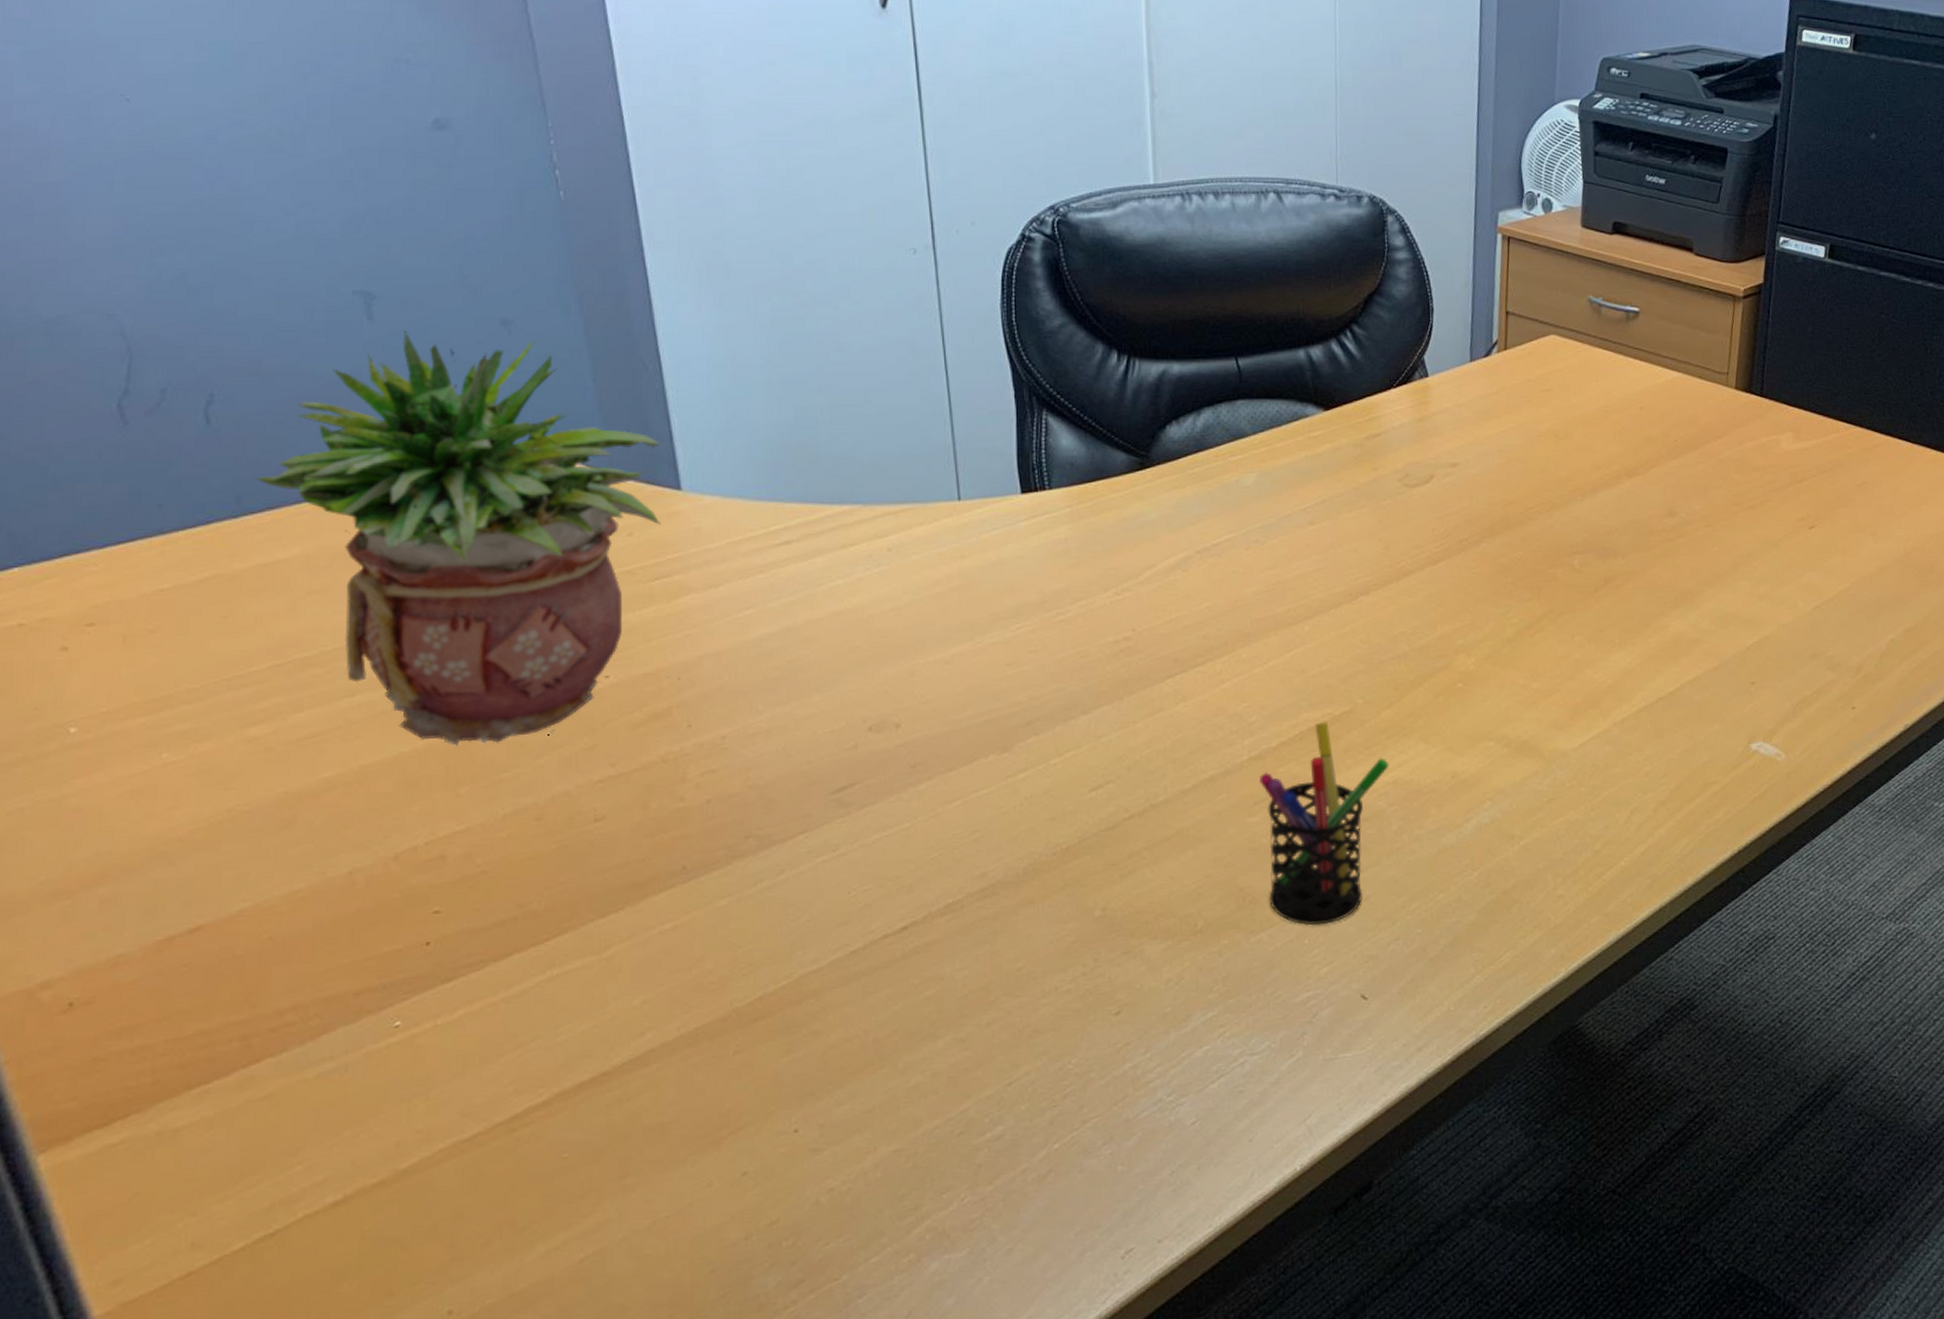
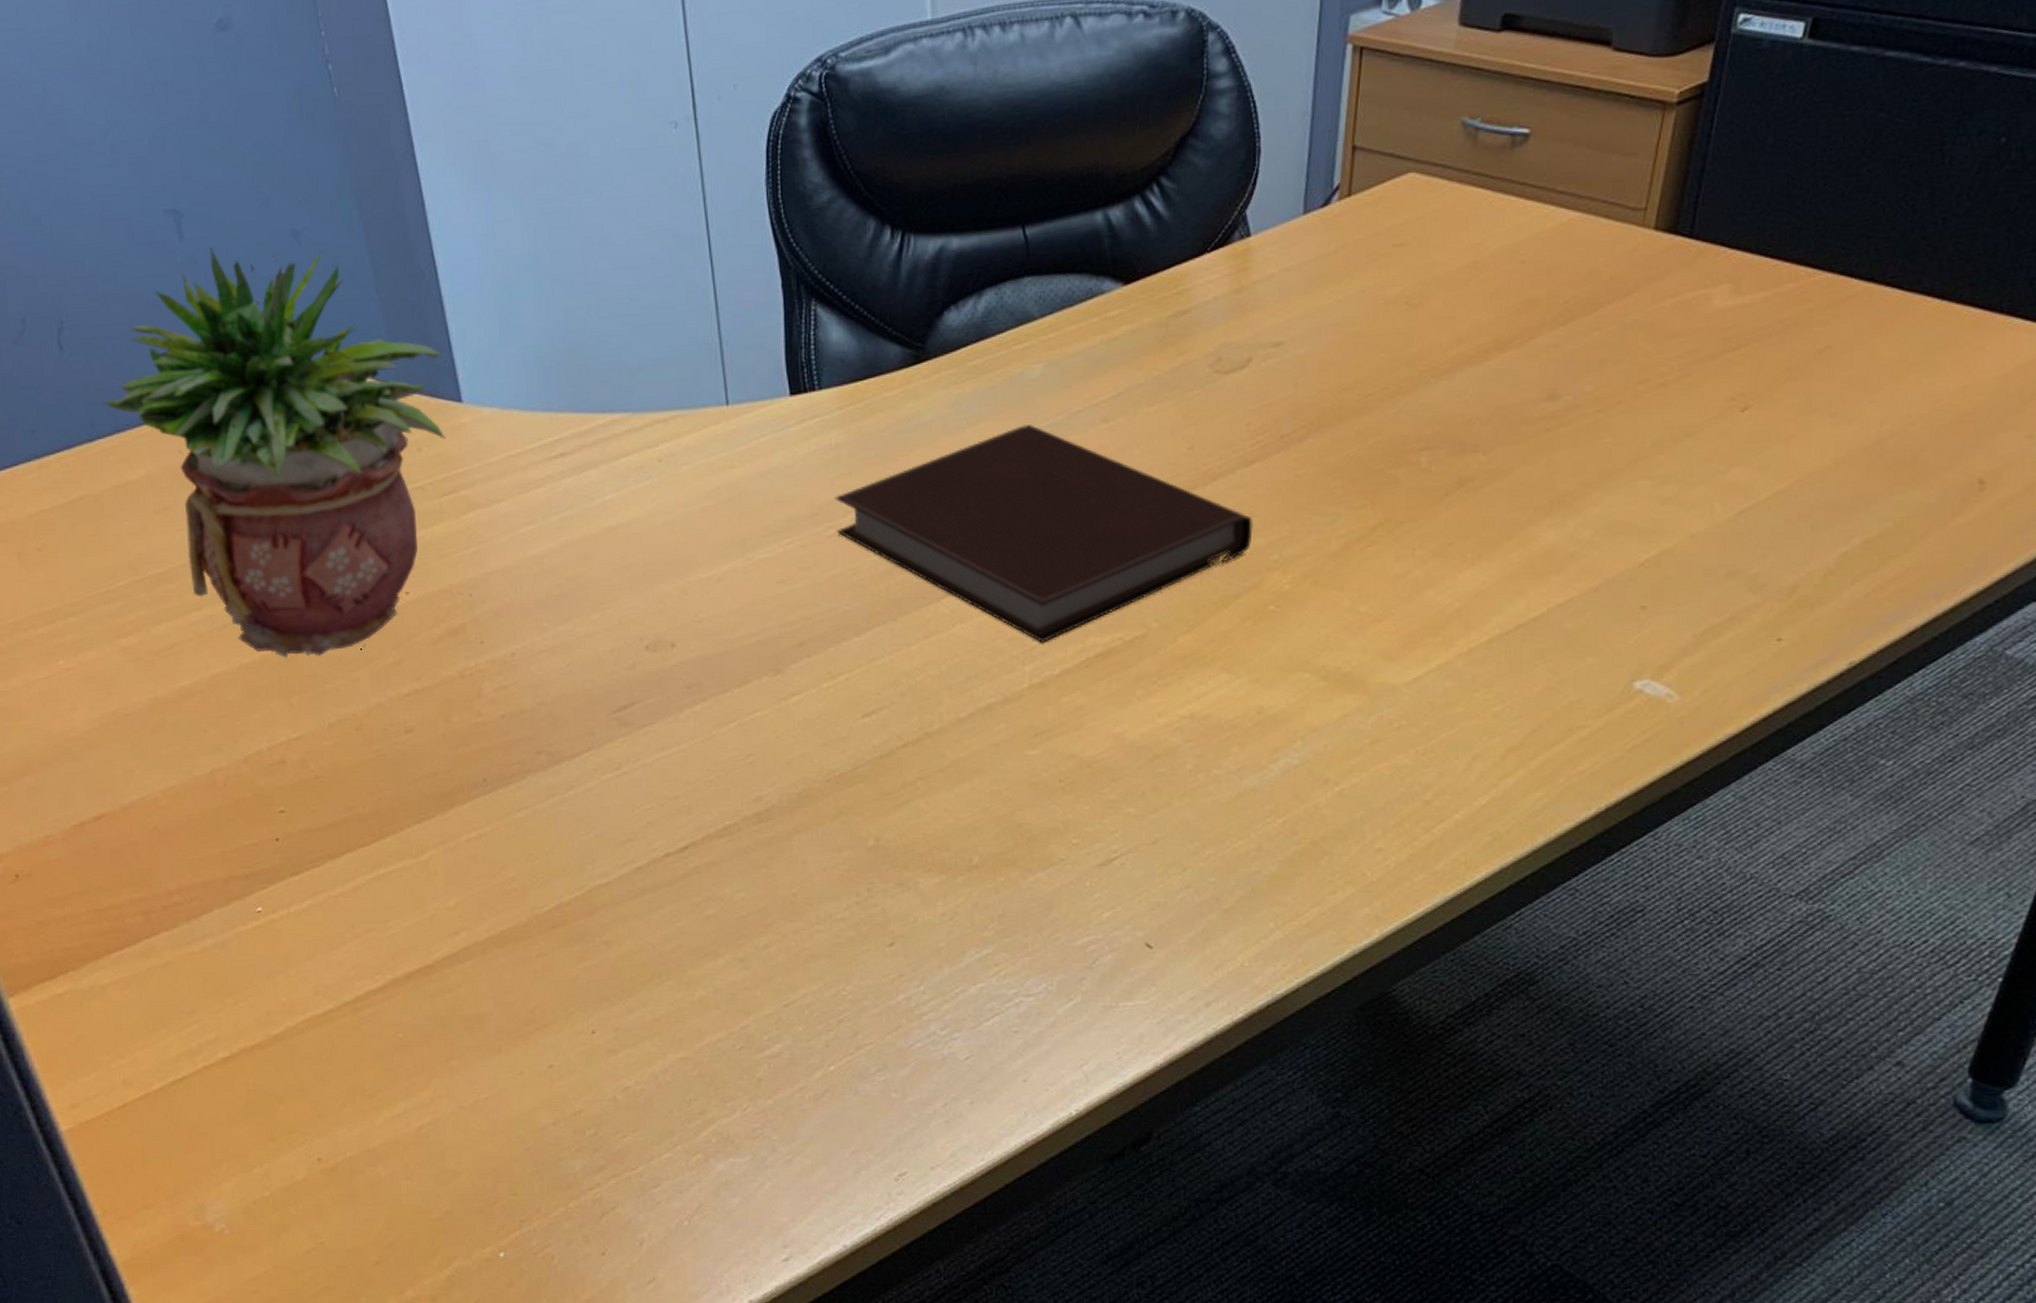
notebook: none [1063,525,1441,718] -> present [834,425,1253,643]
pen holder: present [1259,722,1390,926] -> none [1041,648,1186,868]

